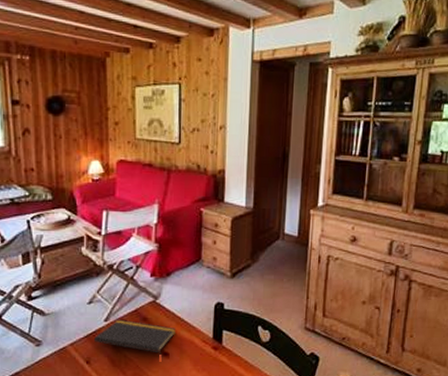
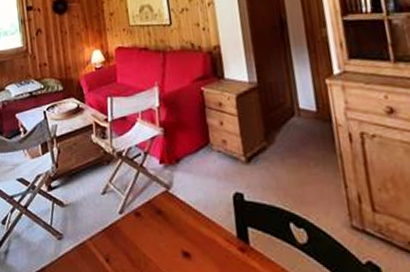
notepad: present [94,319,175,355] -> none [111,211,194,255]

